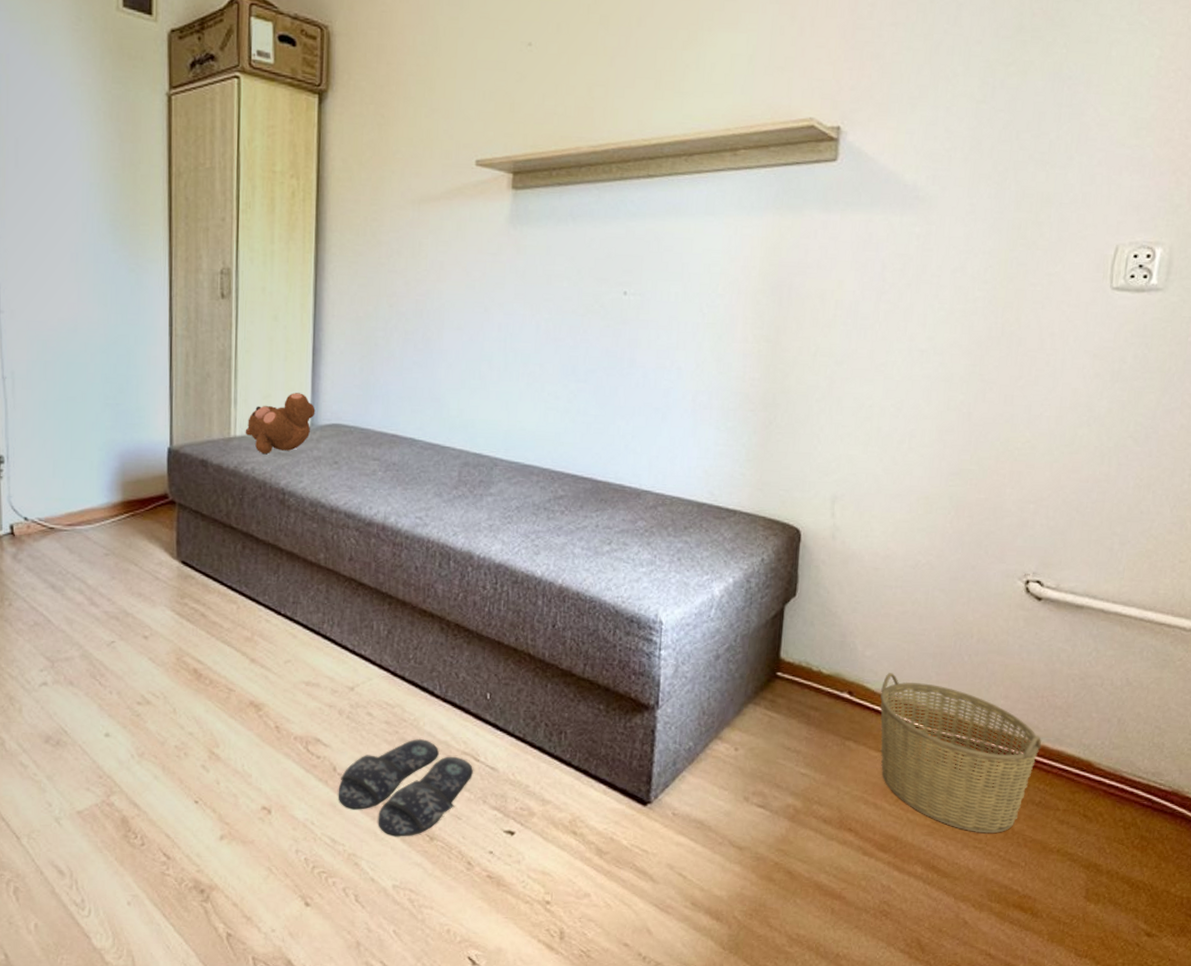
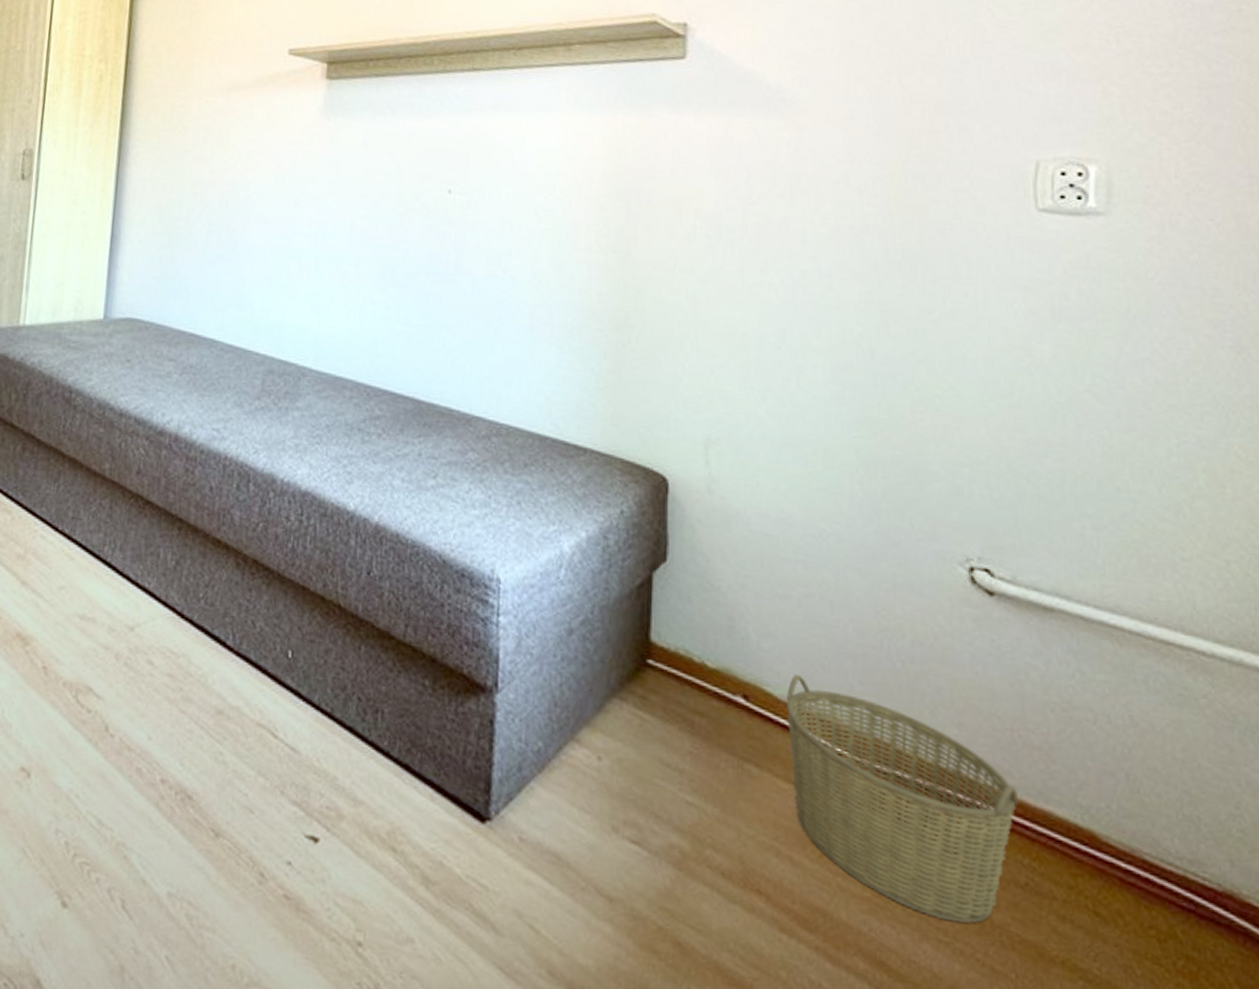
teddy bear: present [245,393,316,455] -> none [34,282,110,347]
slippers: present [339,738,473,837] -> none [109,700,270,828]

